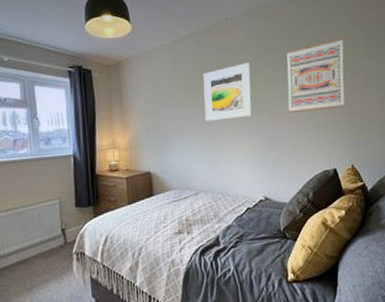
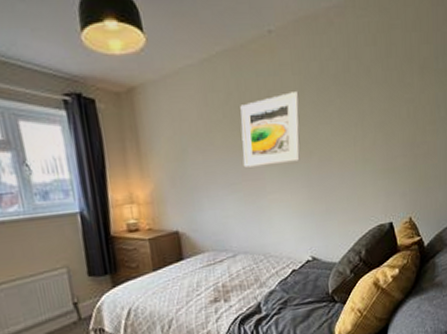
wall art: present [286,37,345,114] -> none [342,59,411,157]

